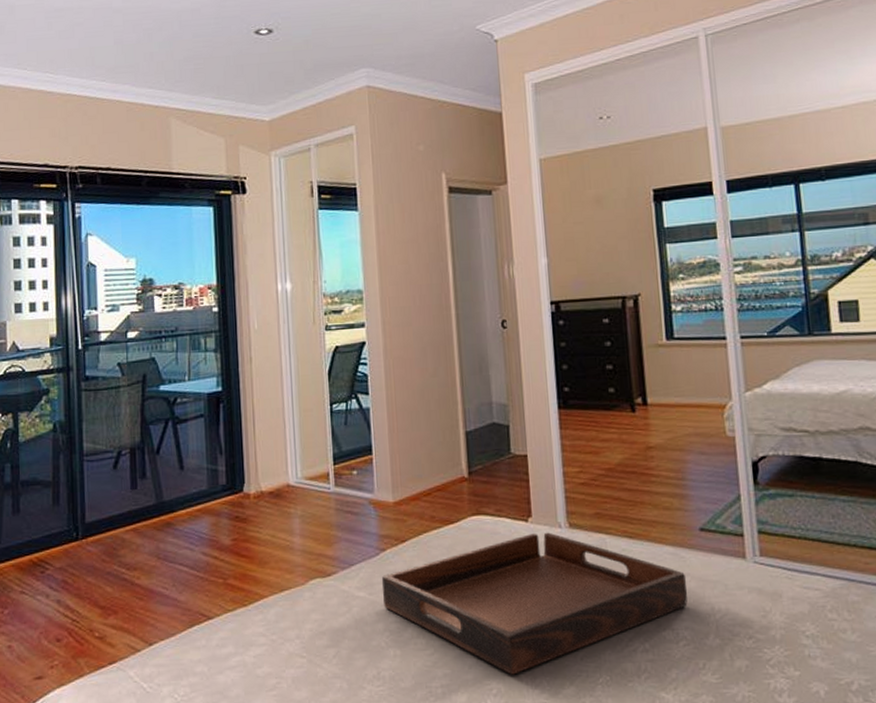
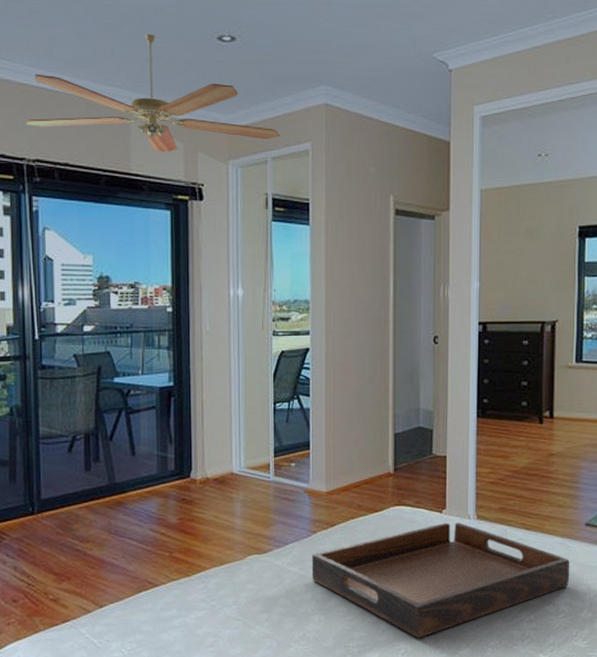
ceiling fan: none [68,34,323,149] -> present [25,33,281,153]

